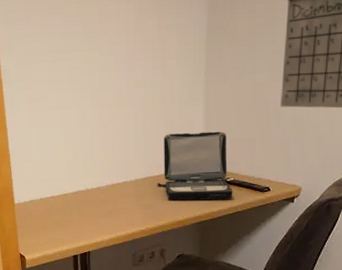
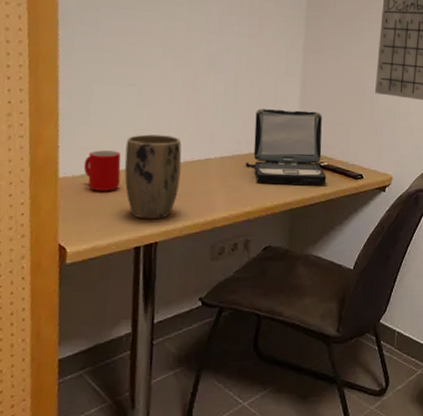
cup: none [31,180,58,212] -> present [83,150,121,191]
plant pot: none [60,165,104,234] -> present [124,134,182,220]

